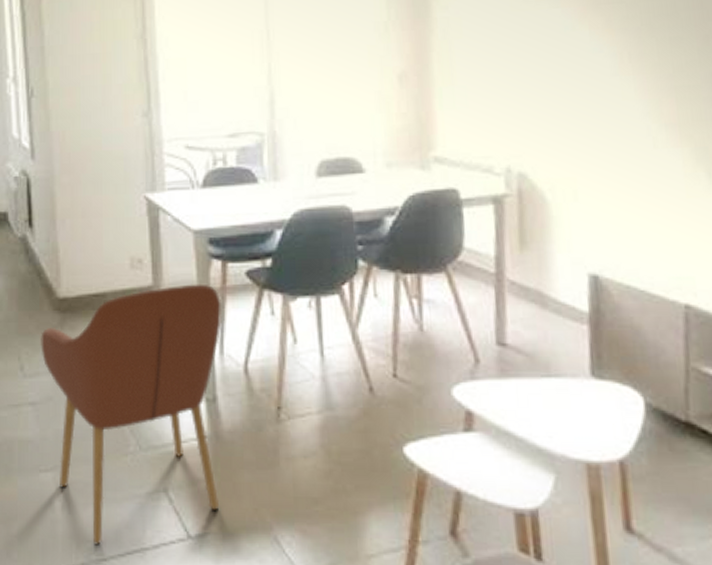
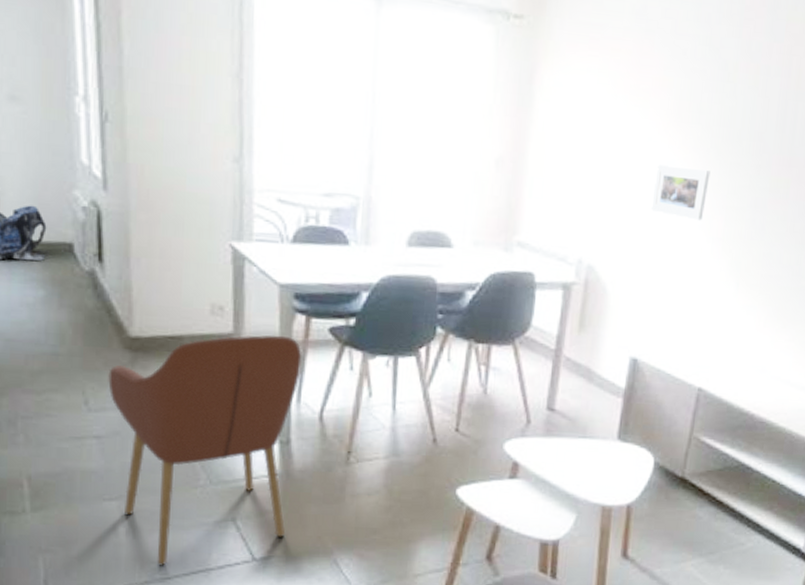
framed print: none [581,50,648,108] -> present [651,164,711,221]

